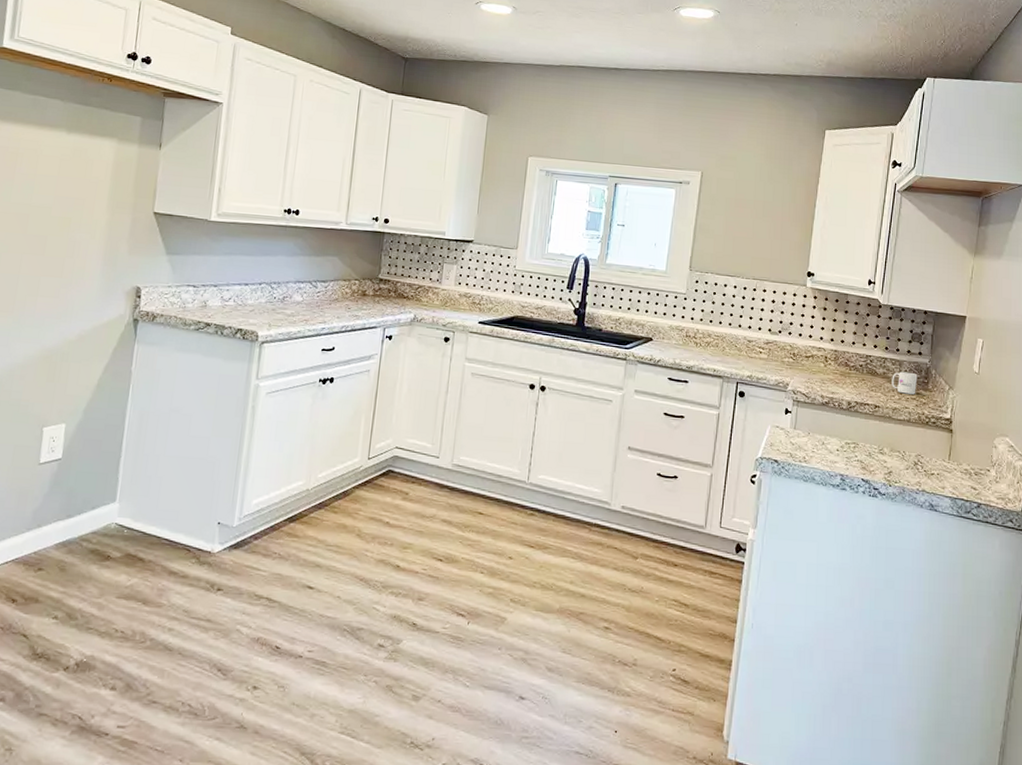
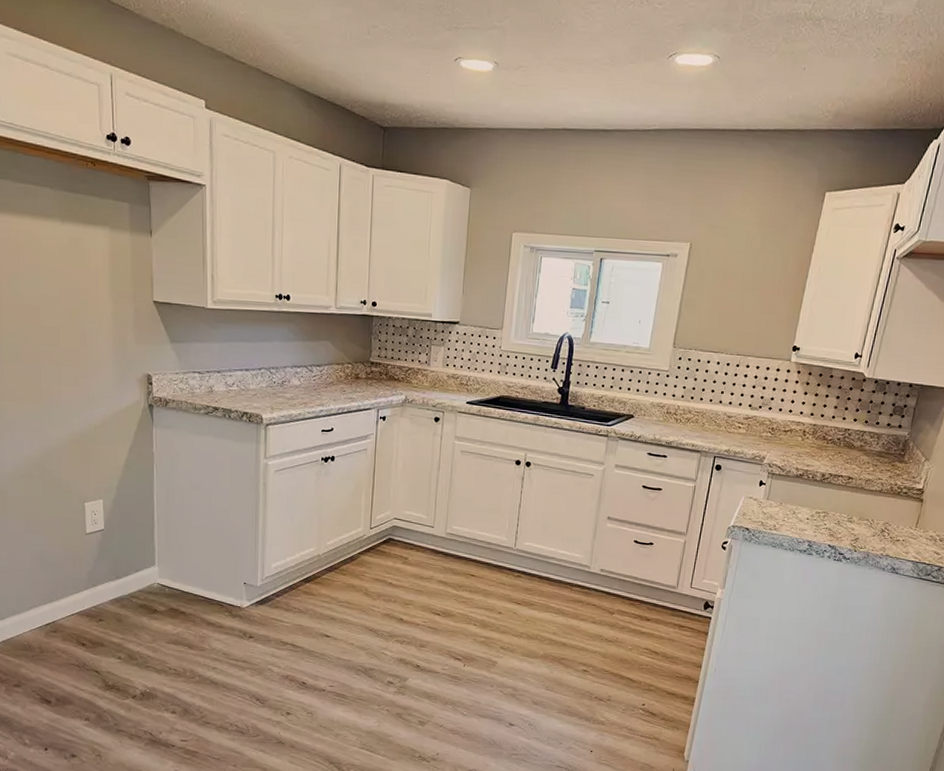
mug: present [892,371,918,395] -> none [867,444,895,466]

